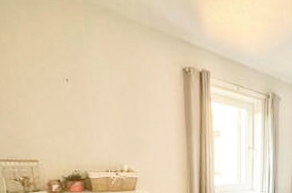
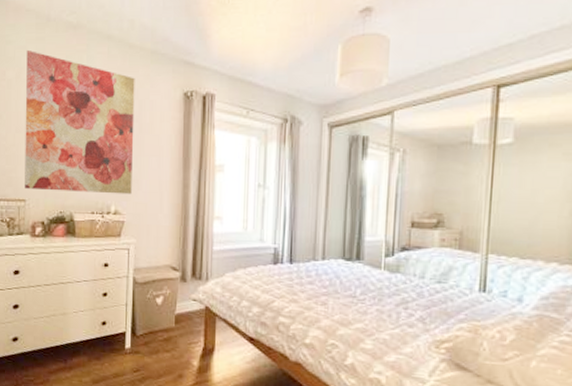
wall art: none [18,14,142,155] -> present [25,49,135,195]

